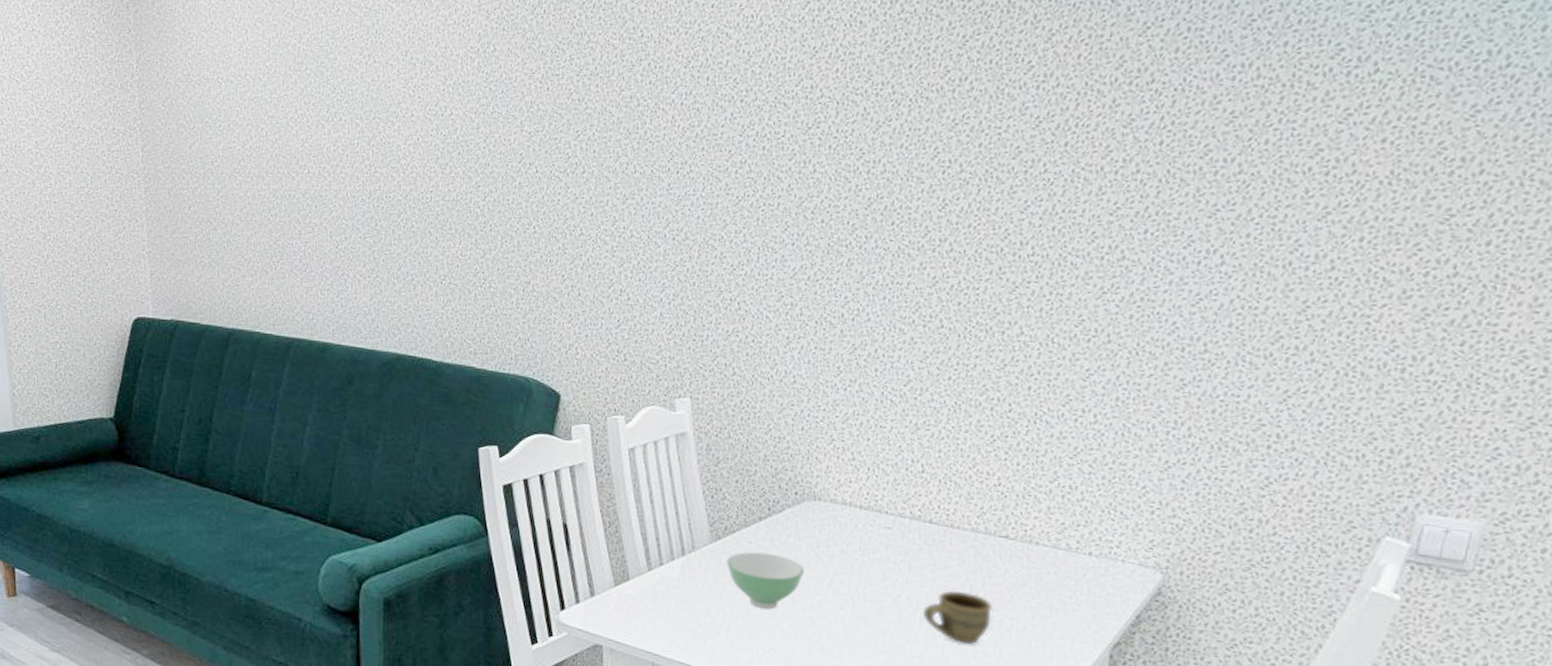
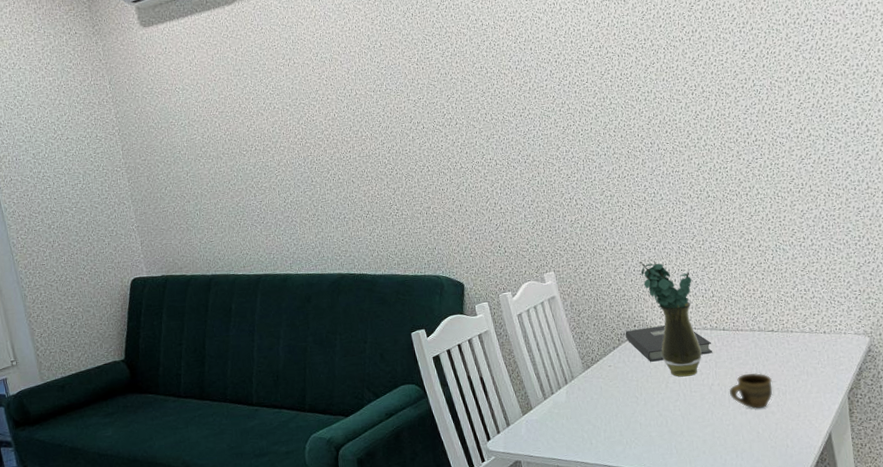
bowl: present [726,552,804,609] -> none [596,371,649,412]
book: none [779,498,908,552] -> present [625,326,713,362]
vase: none [818,404,894,578] -> present [639,260,702,377]

